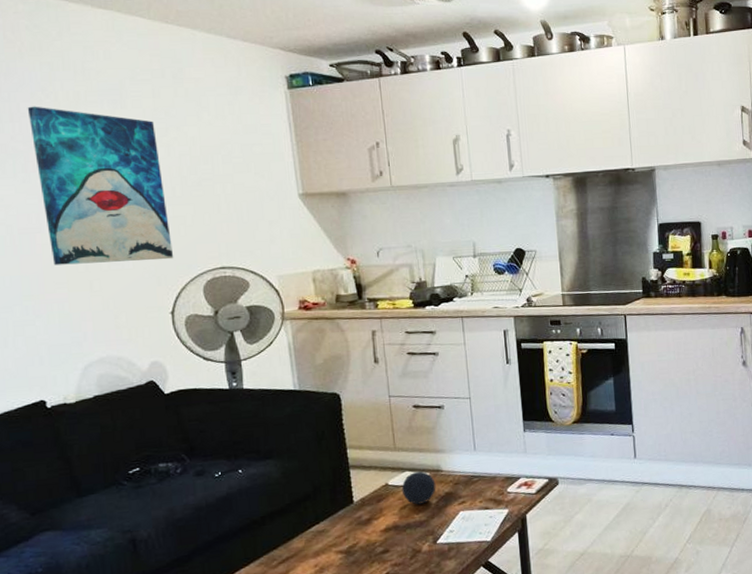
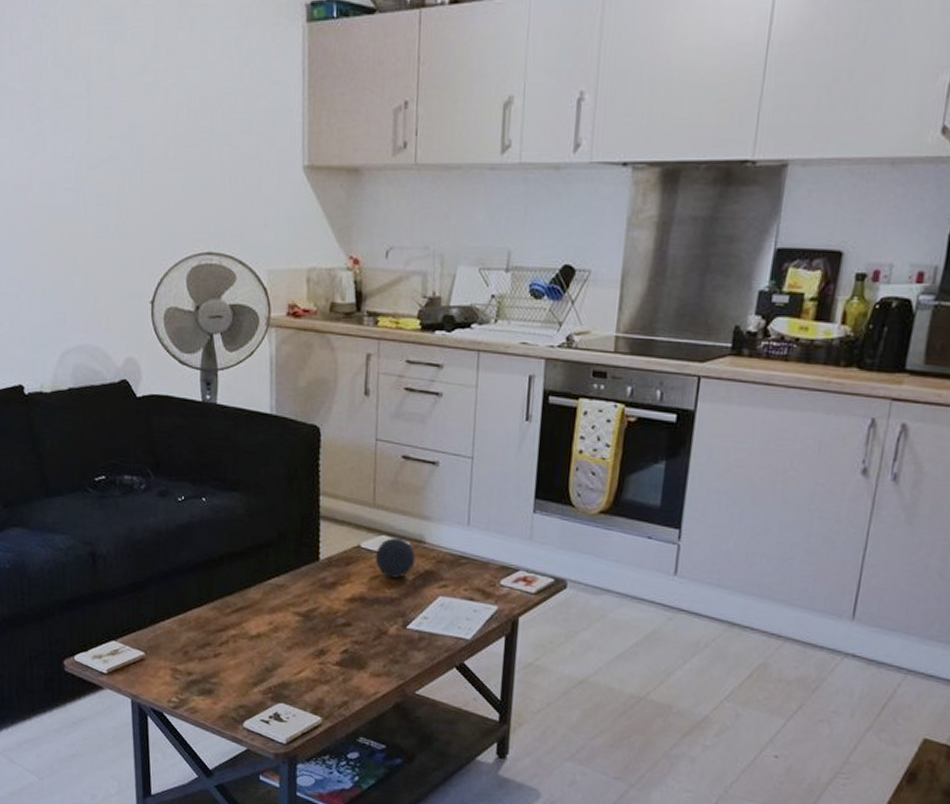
wall art: present [27,106,174,265] -> none [27,36,160,237]

